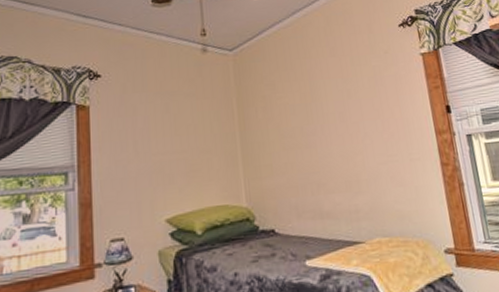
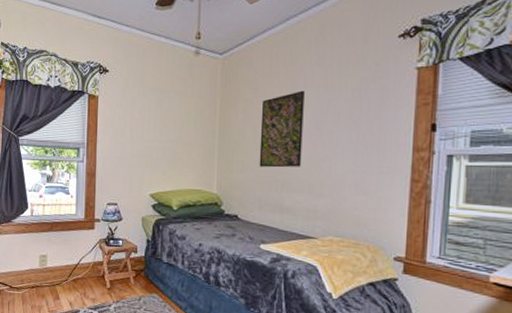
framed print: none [281,82,334,170] -> present [259,90,305,168]

